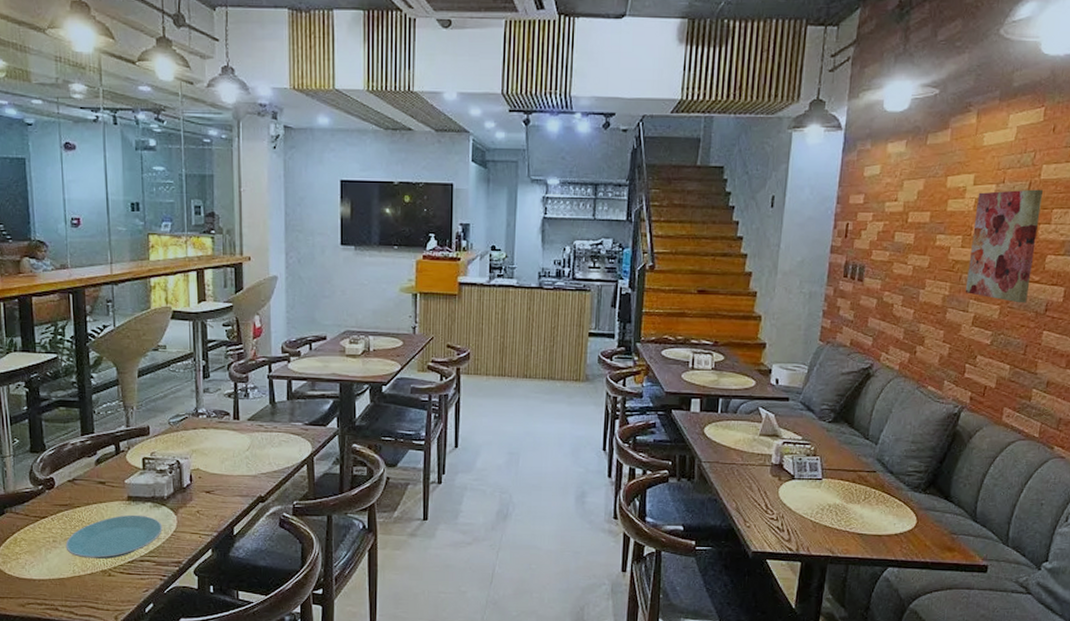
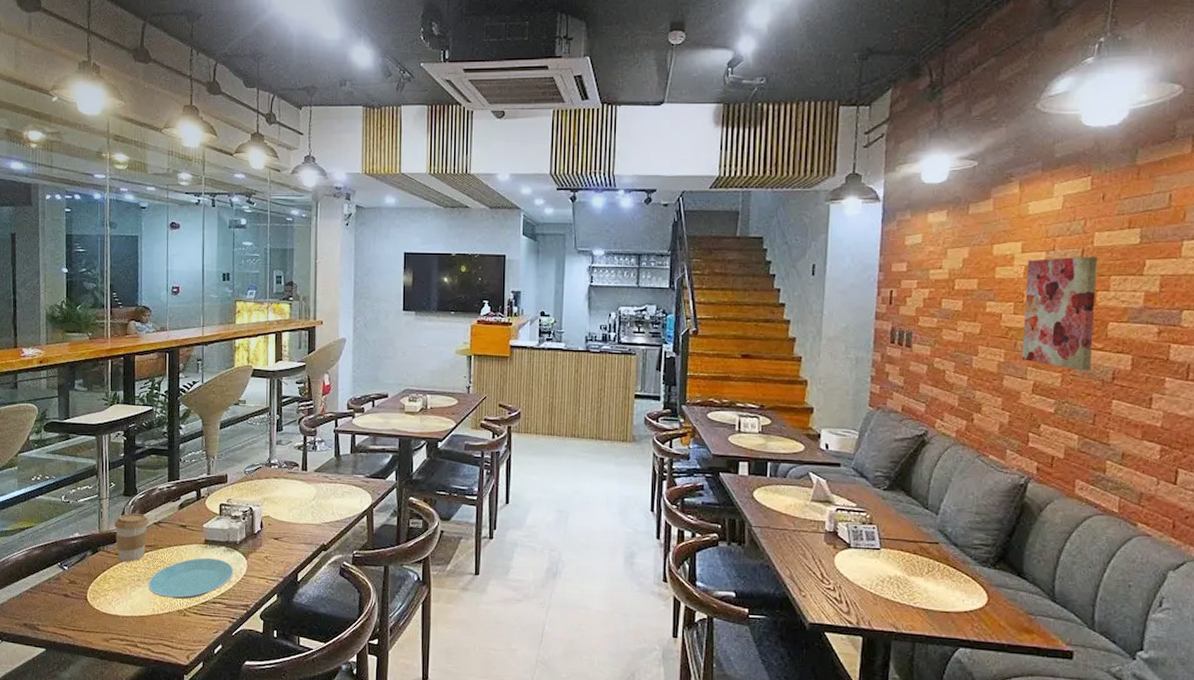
coffee cup: none [22,471,62,523] -> present [115,513,149,562]

